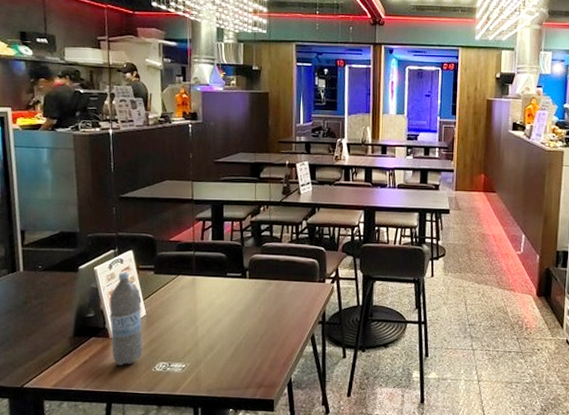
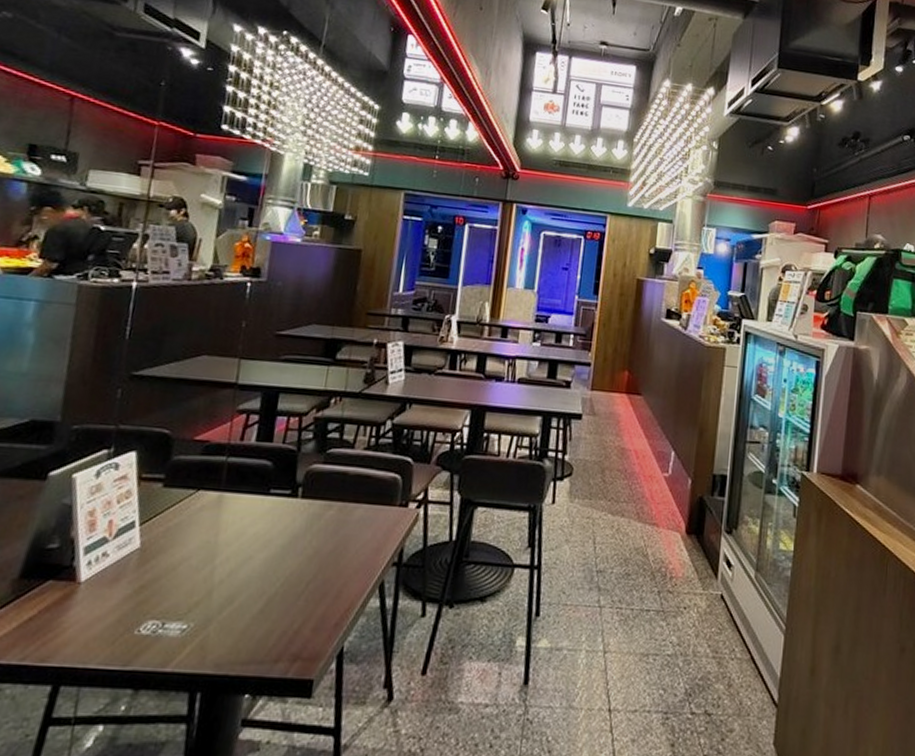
water bottle: present [109,272,143,366] -> none [75,482,137,625]

